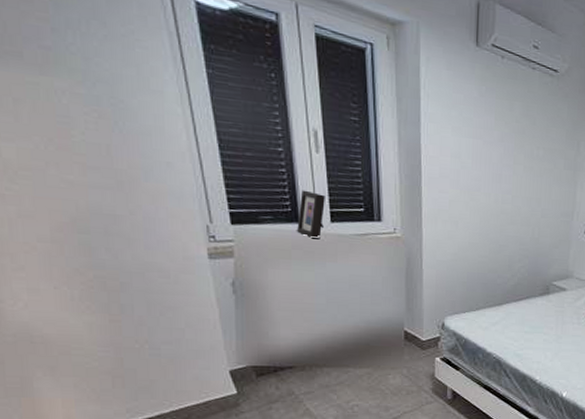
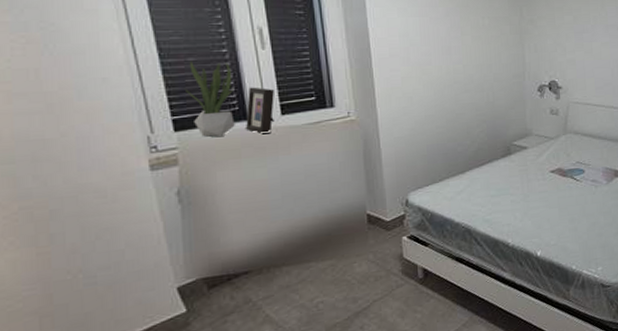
potted plant: none [241,157,288,236] -> present [184,62,235,138]

